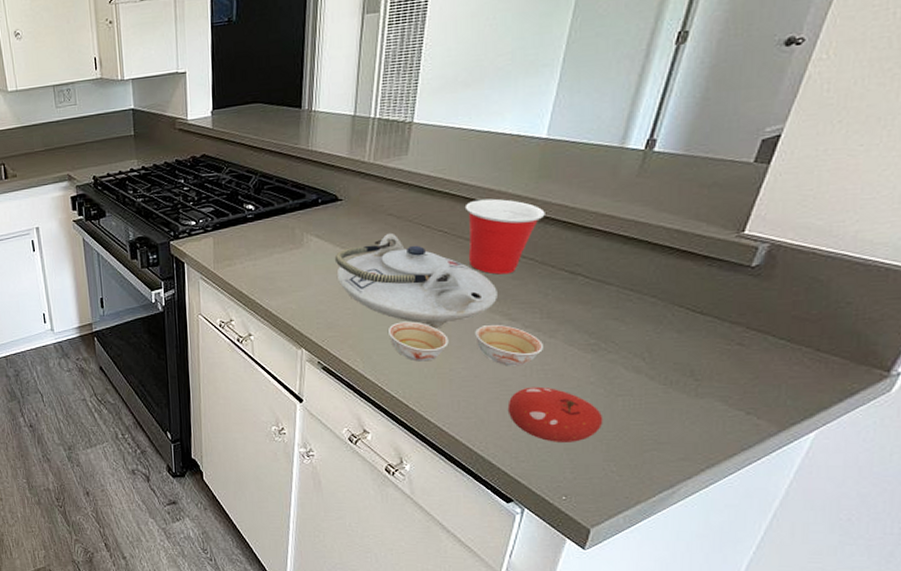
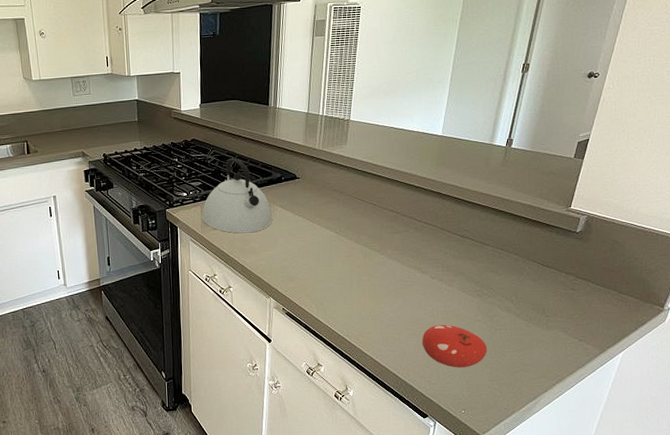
kettle: none [214,177,305,270] -> present [201,158,272,234]
teapot: present [334,232,543,366] -> none [294,204,445,309]
cup: present [464,198,545,275] -> none [387,179,443,238]

